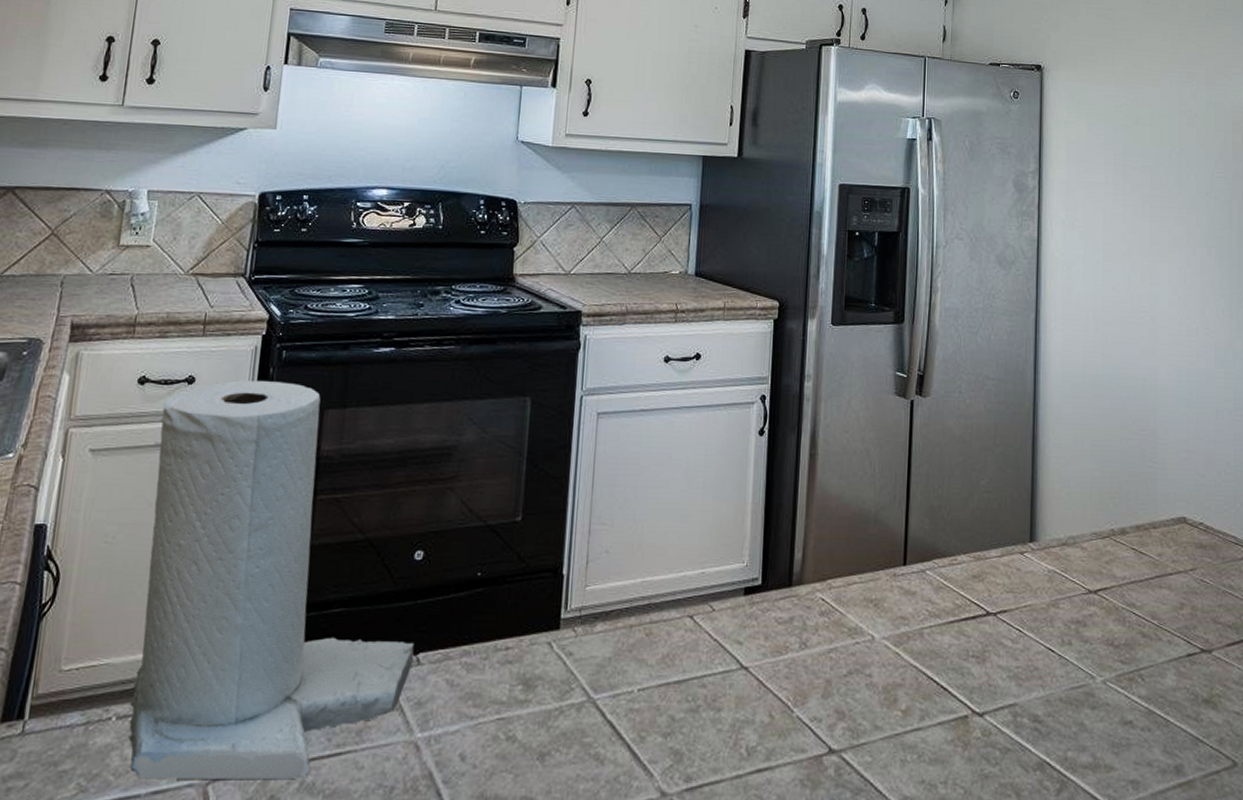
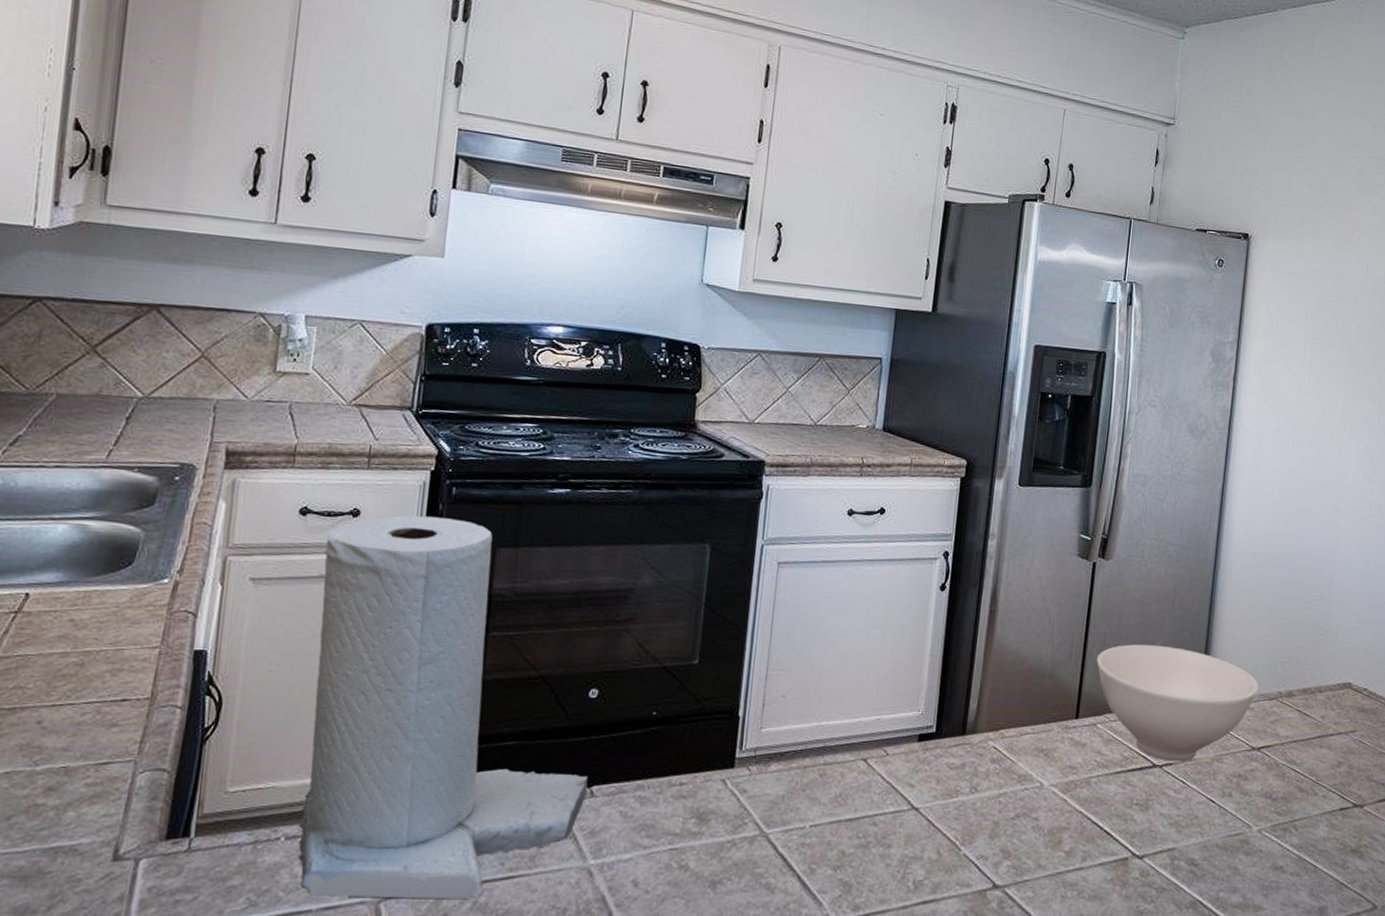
bowl: none [920,483,1090,608] -> present [1096,644,1259,762]

